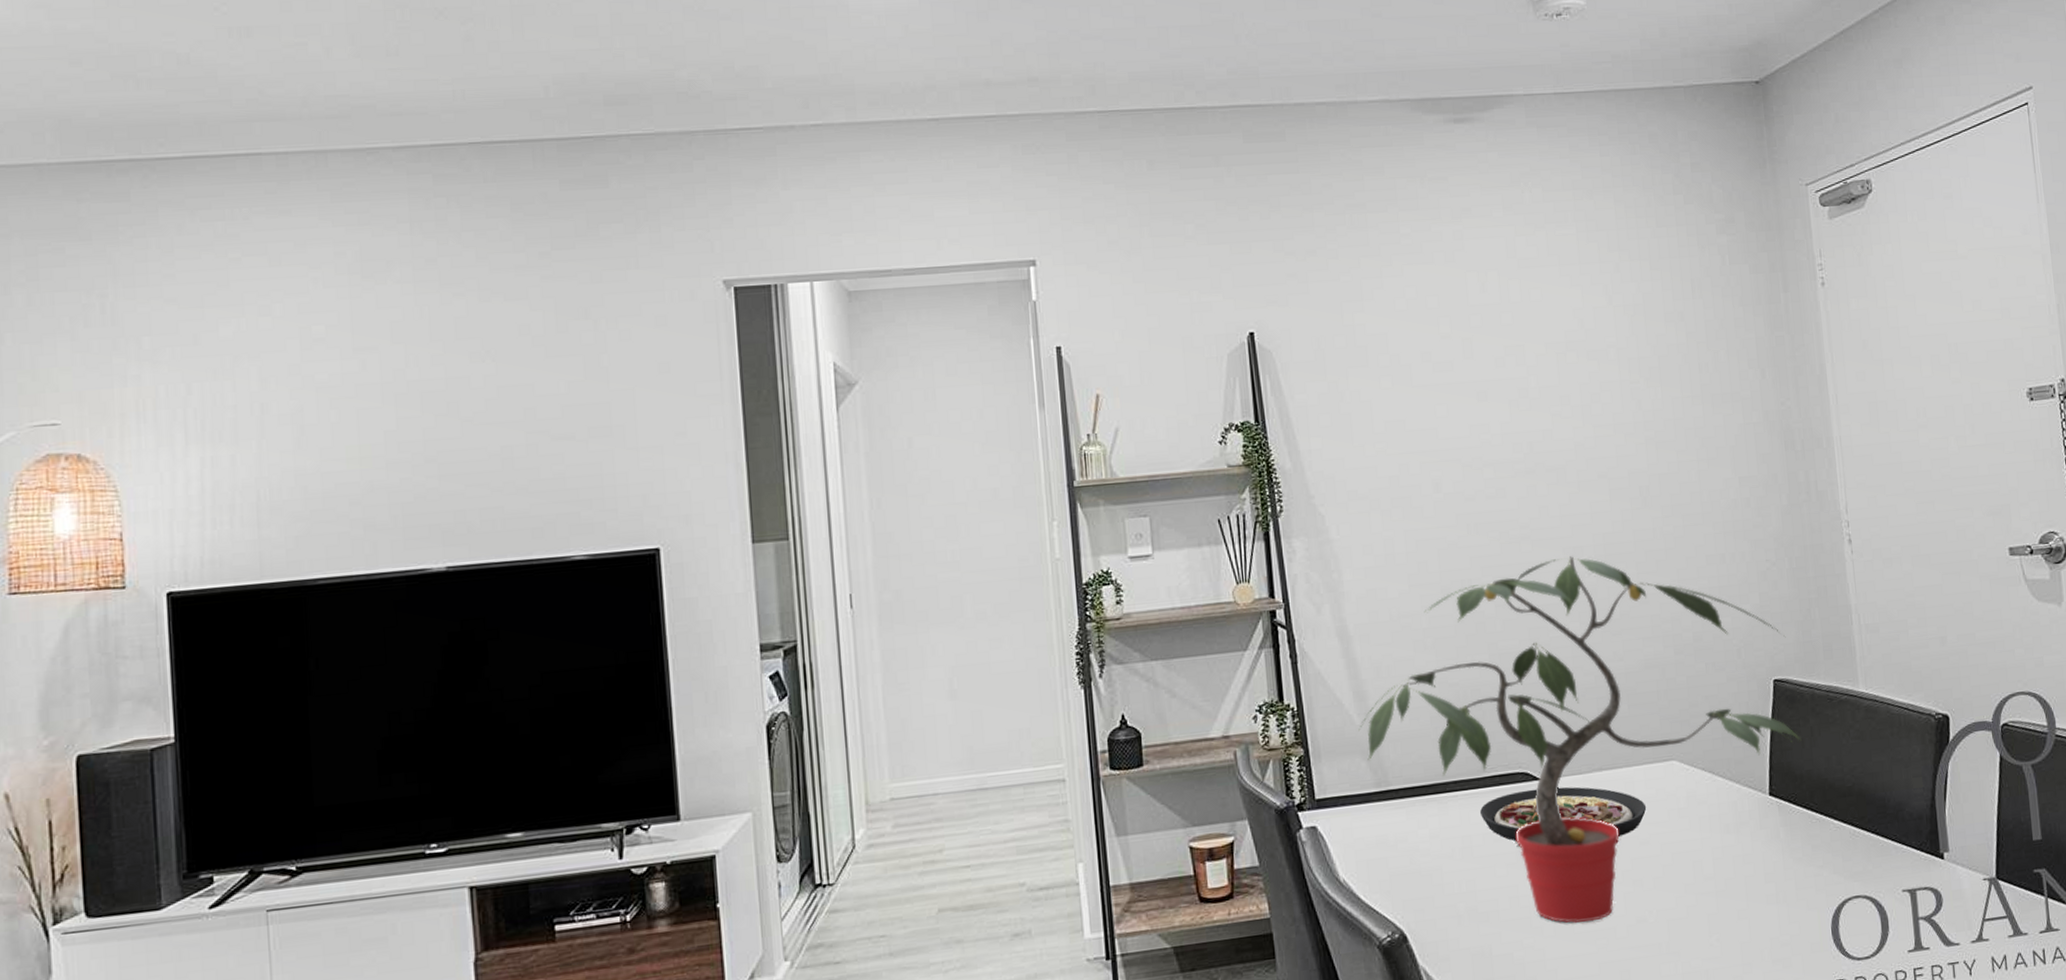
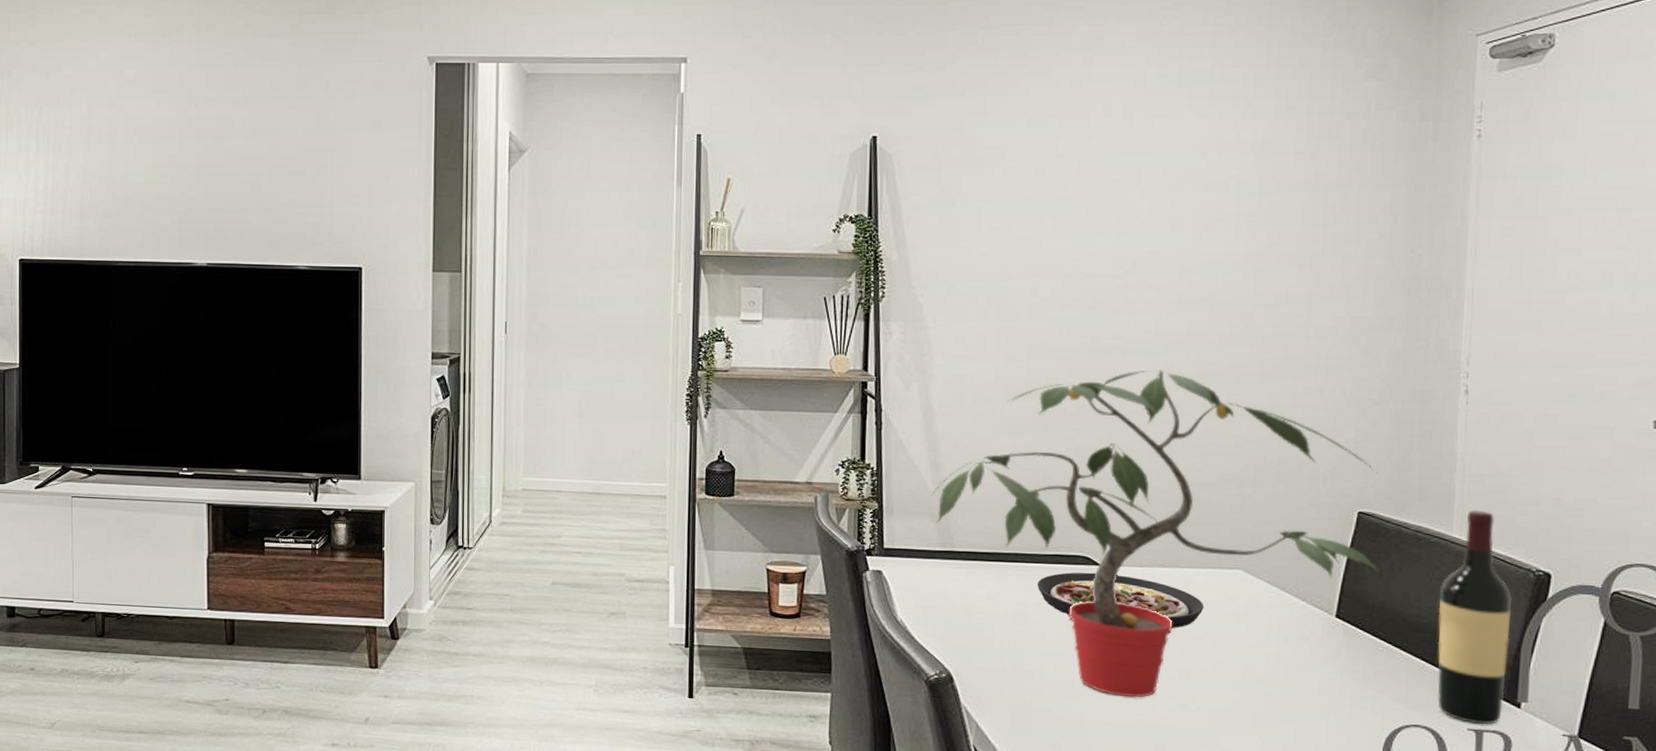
wine bottle: none [1856,660,1929,885] -> present [1437,510,1512,724]

